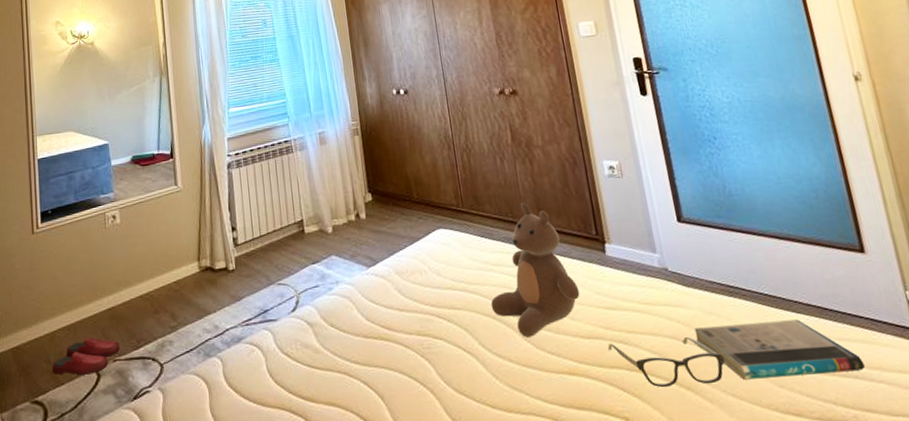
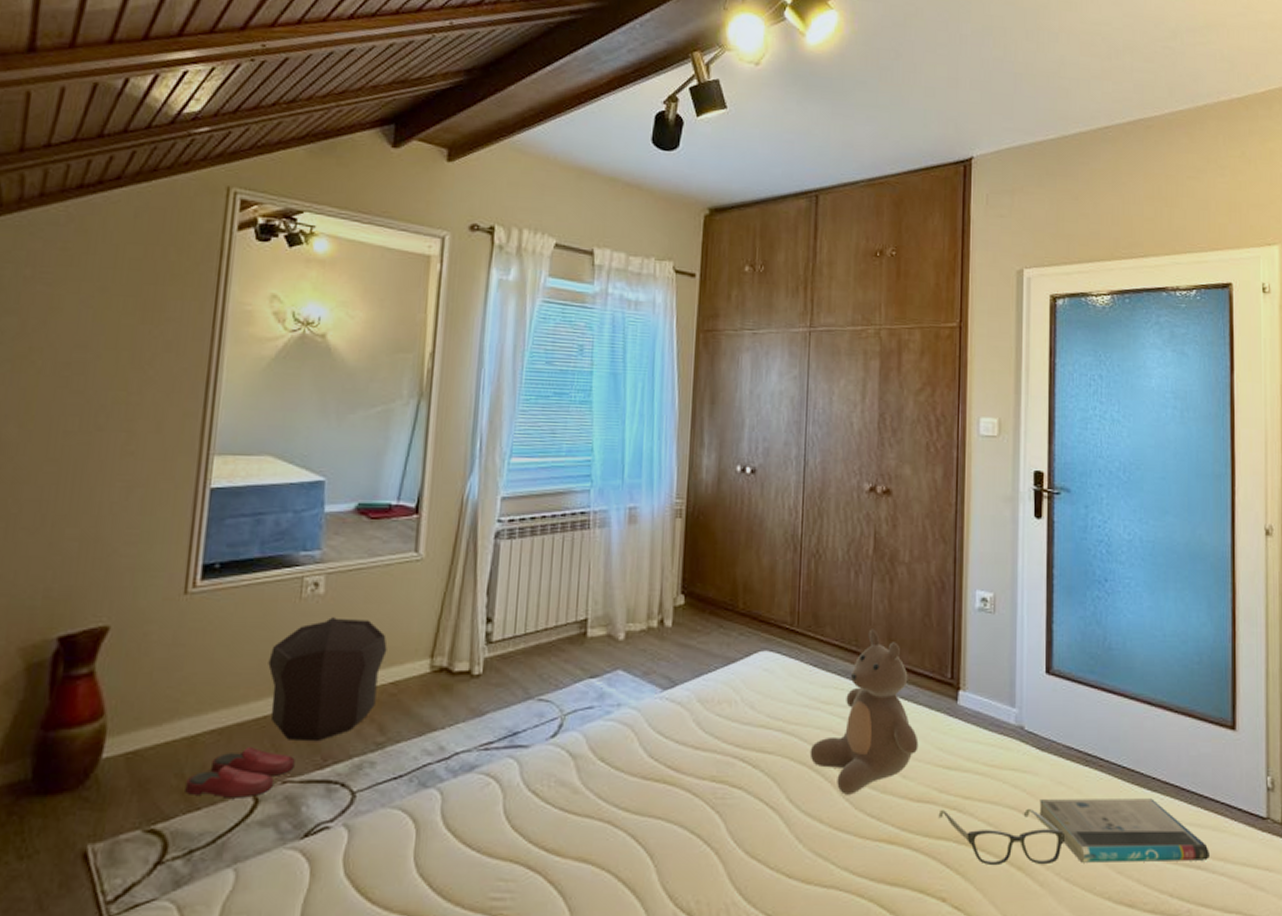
pouf: none [91,238,168,330] -> present [268,617,387,742]

